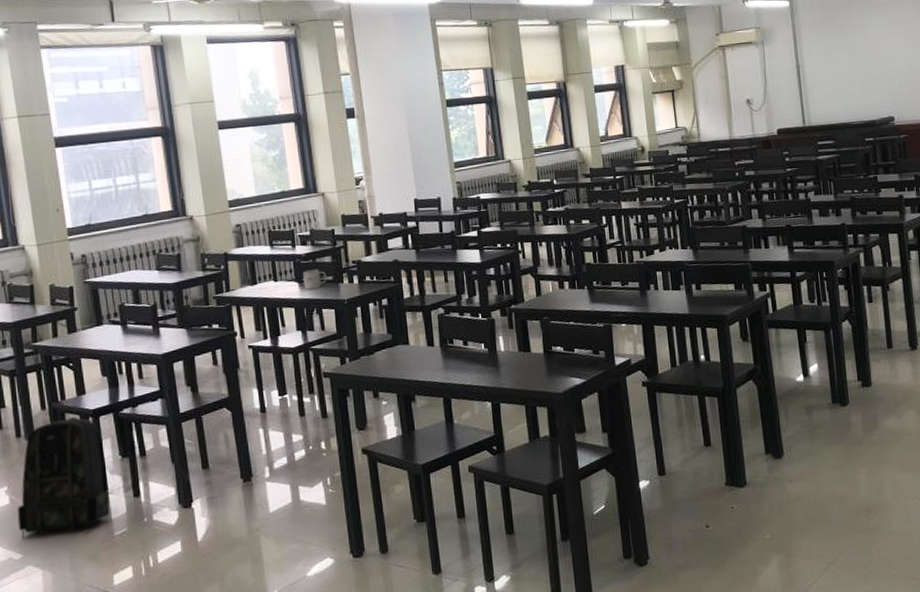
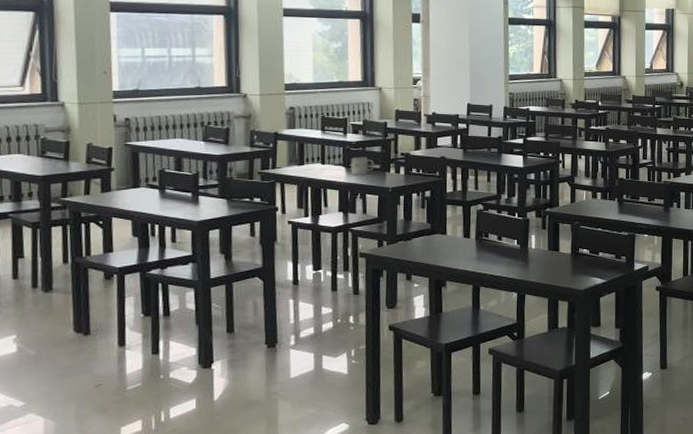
backpack: present [17,417,110,539] -> none [23,273,127,387]

